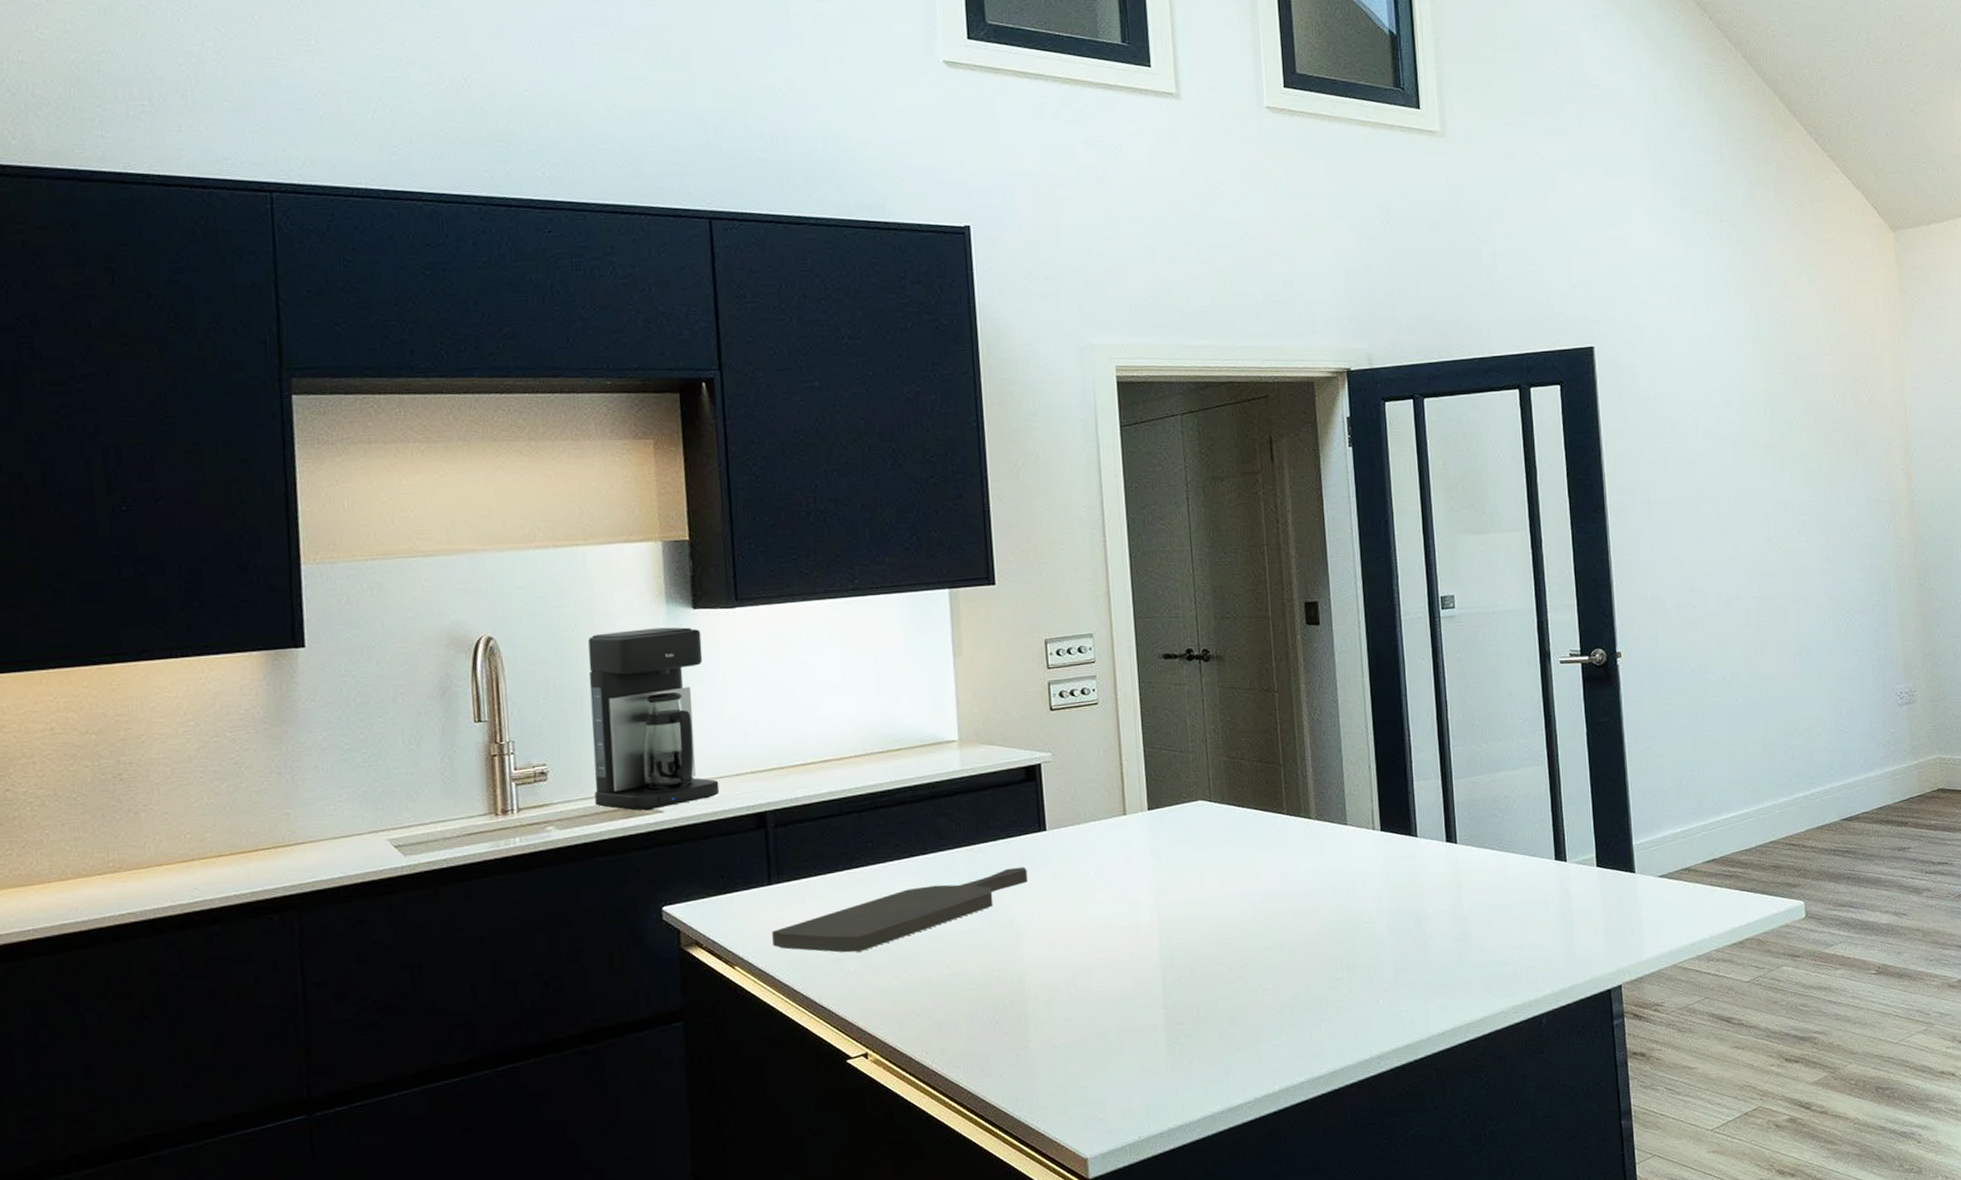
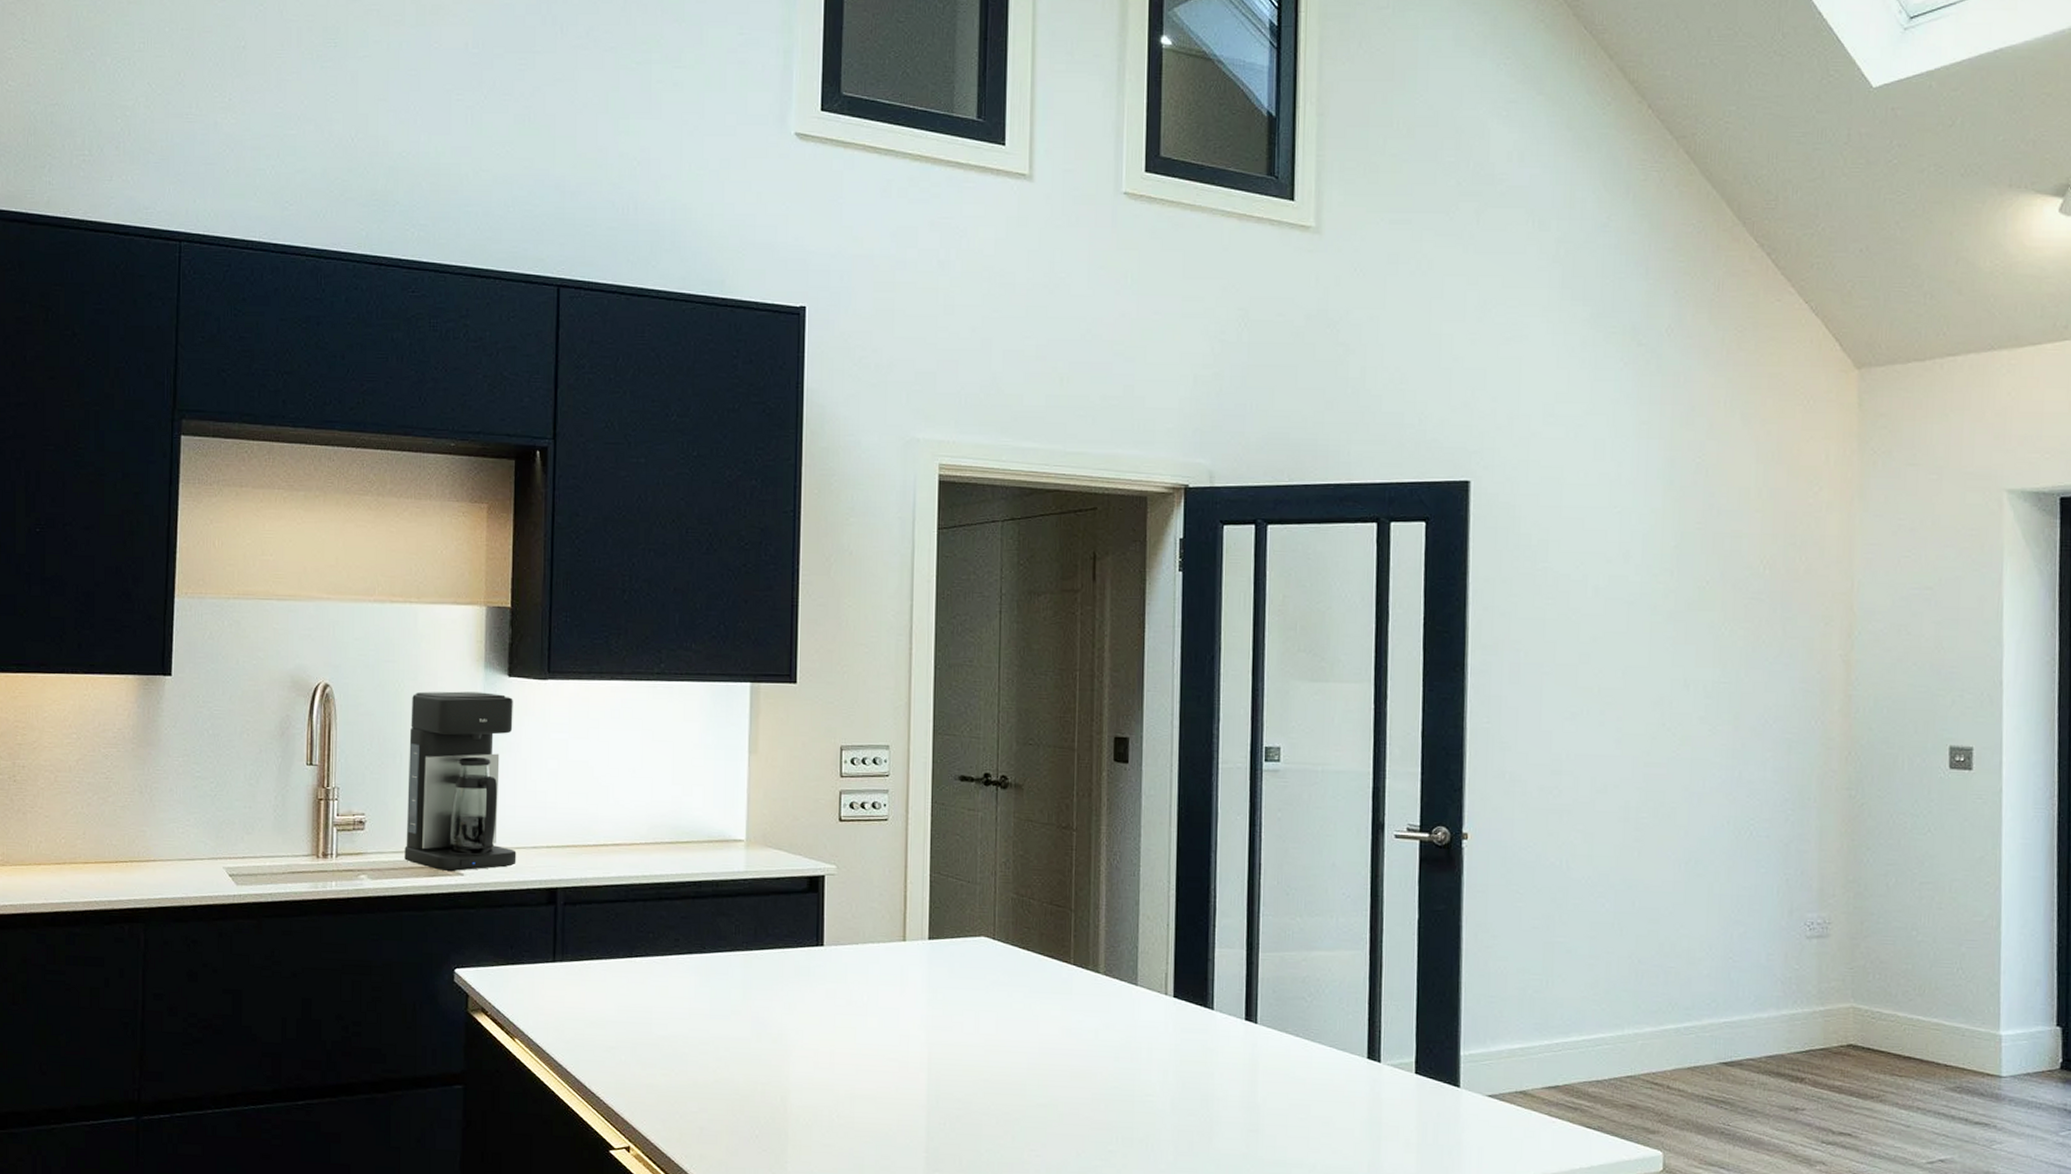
cutting board: present [772,867,1028,953] -> none [552,979,801,1043]

